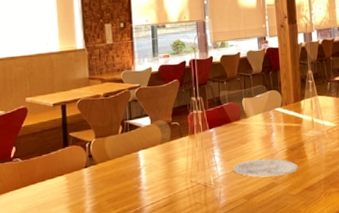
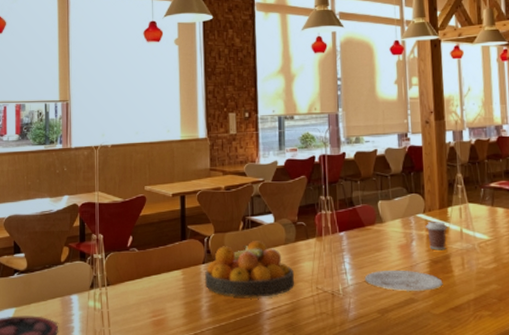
fruit bowl: none [88,142,171,197] -> present [205,241,295,297]
coffee cup: none [283,113,301,139] -> present [426,220,447,250]

